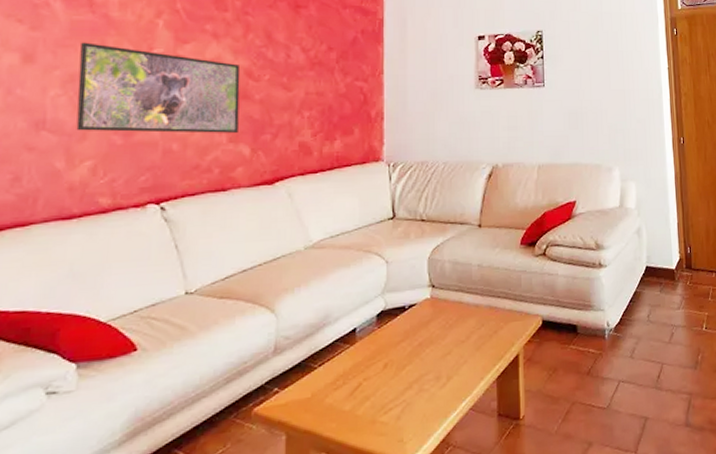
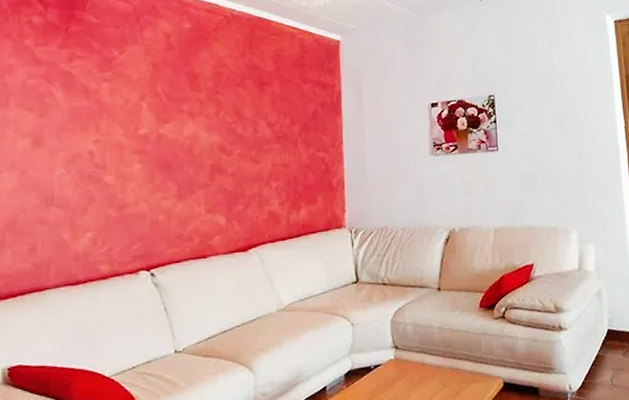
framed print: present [76,42,241,133] -> none [78,126,214,206]

